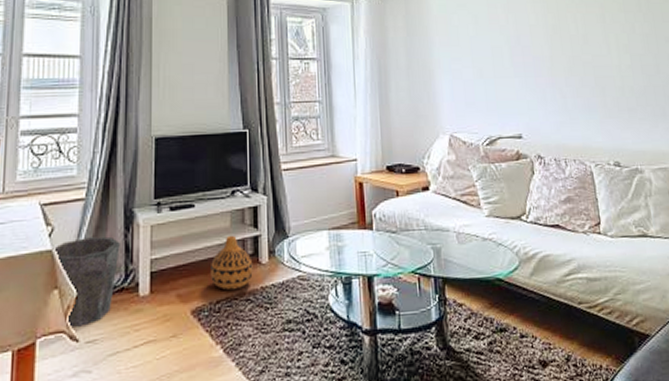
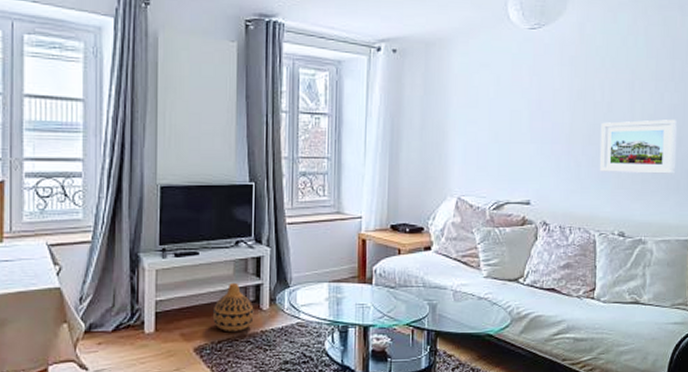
waste bin: present [52,236,120,328] -> none [60,278,126,357]
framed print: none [579,48,660,103] -> present [599,119,677,175]

